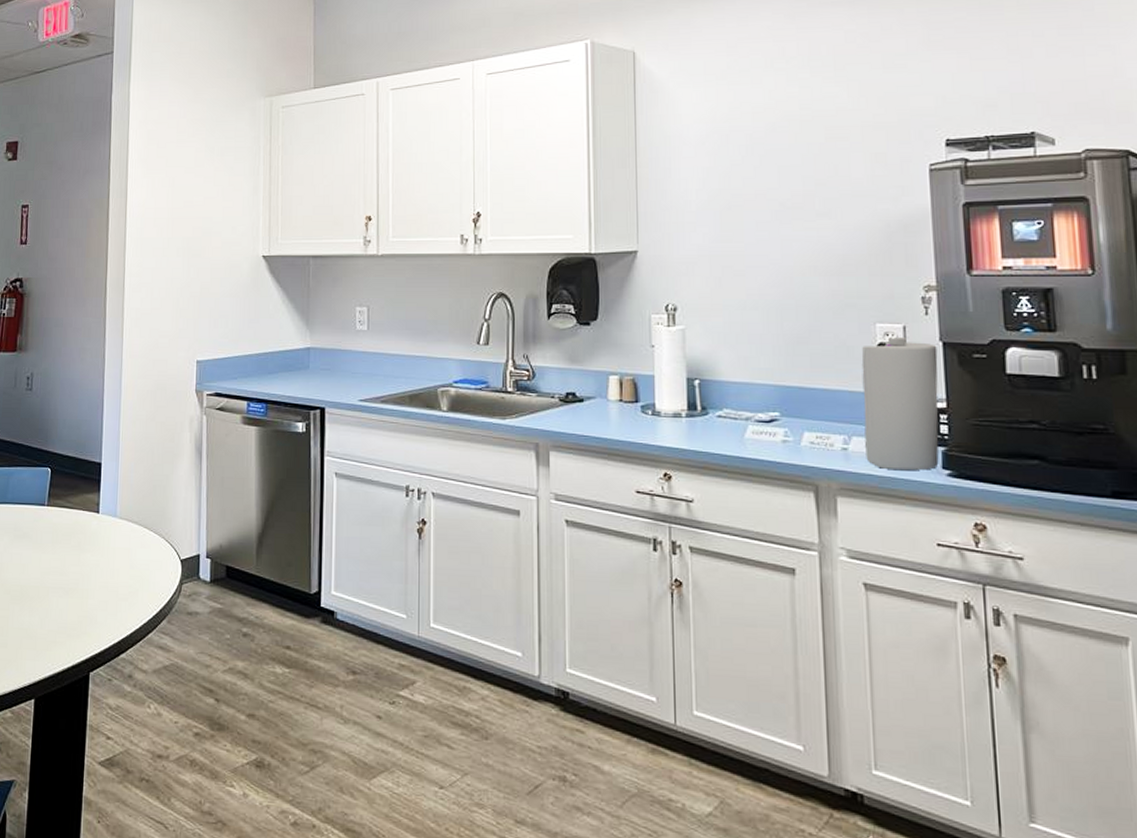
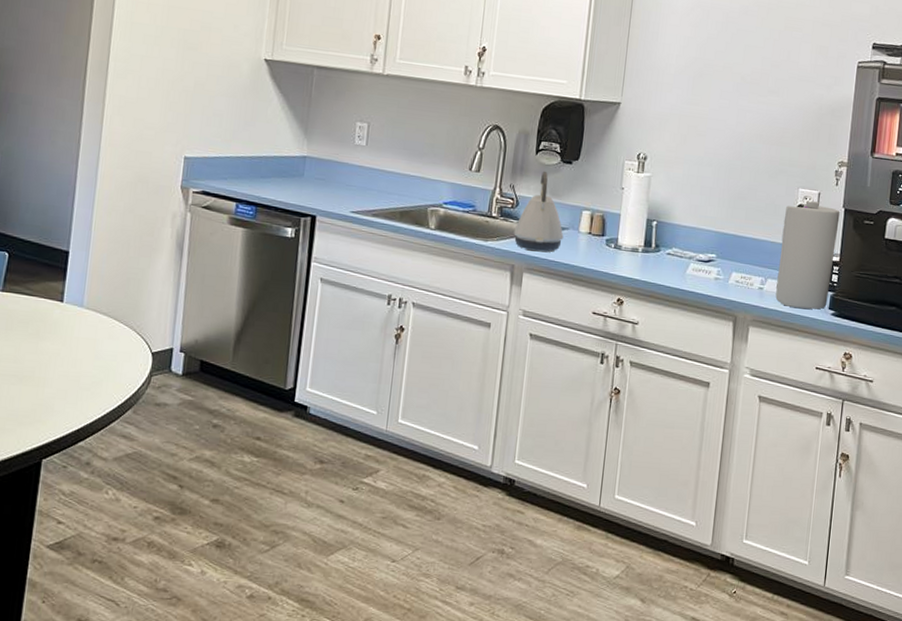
kettle: none [534,336,591,427] -> present [513,171,564,253]

